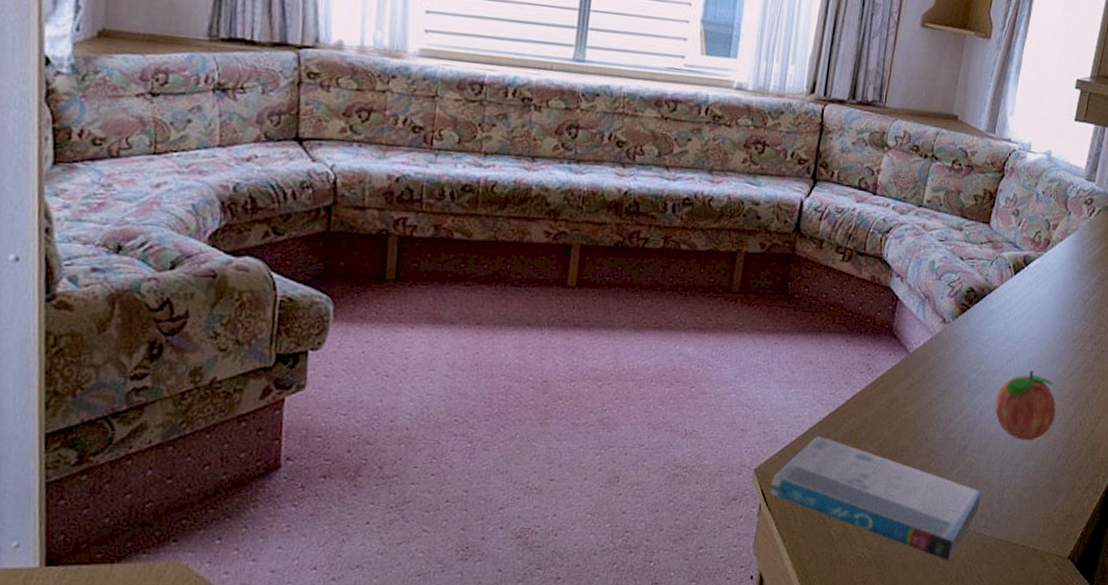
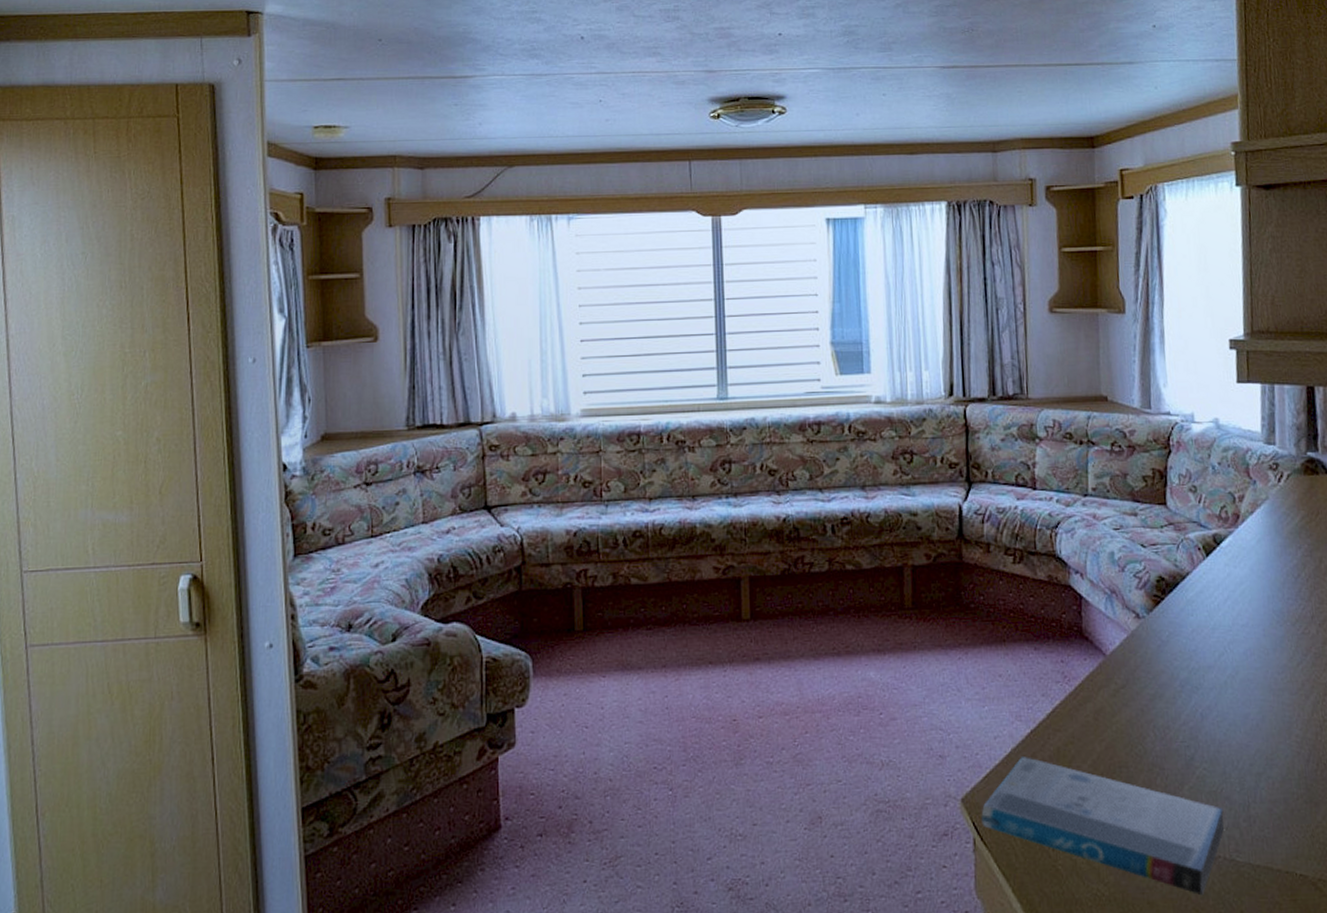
fruit: present [995,370,1057,440] -> none [1216,662,1292,744]

